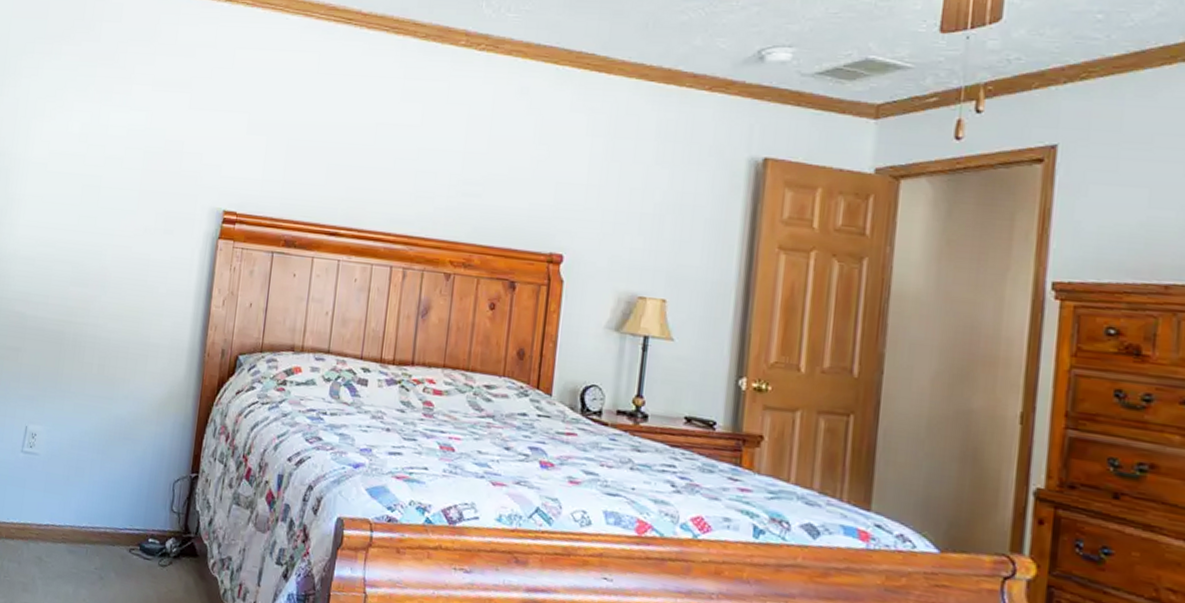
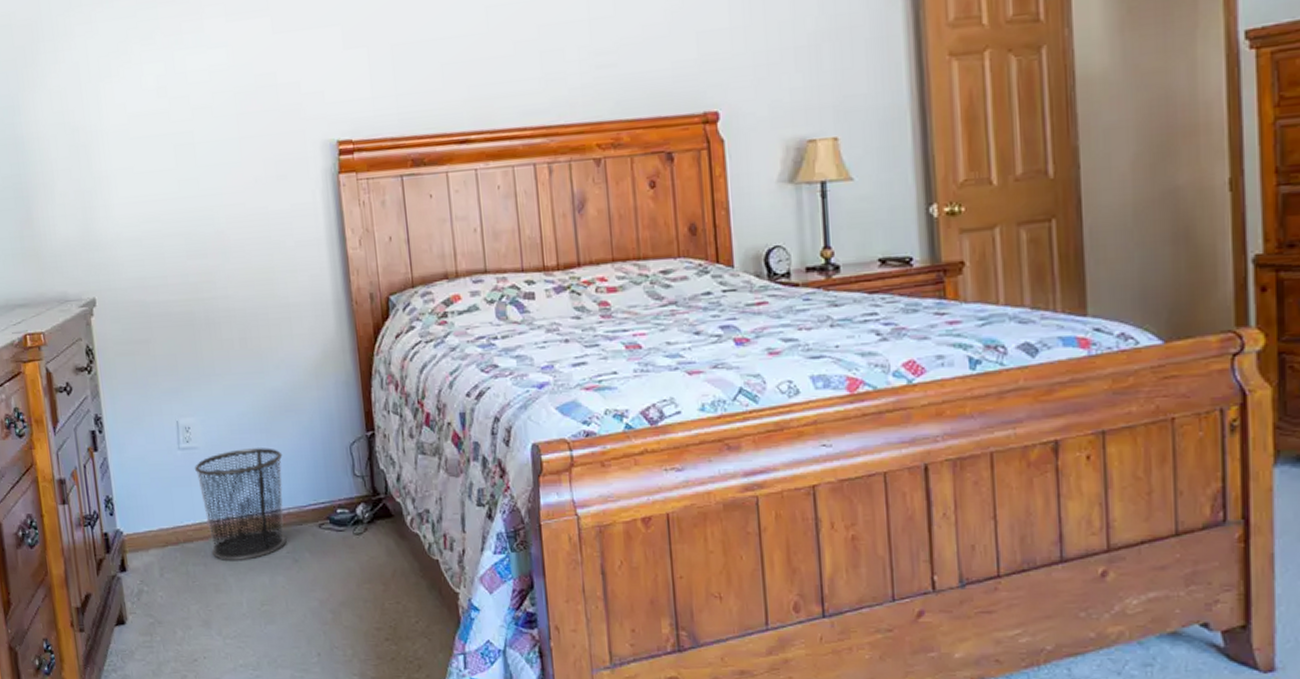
waste bin: none [27,463,112,568] -> present [194,448,287,560]

